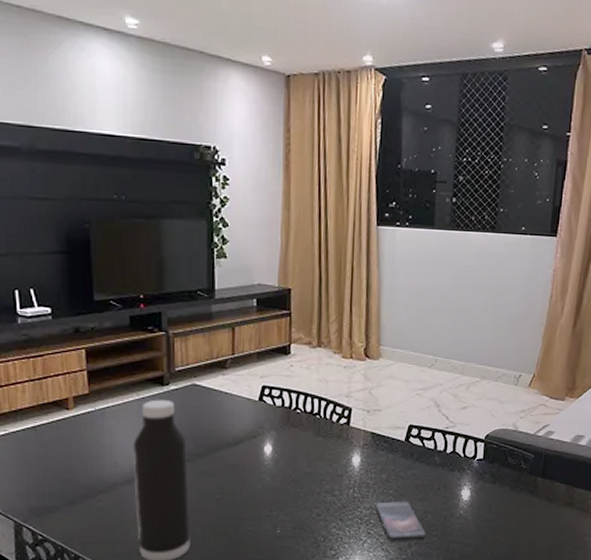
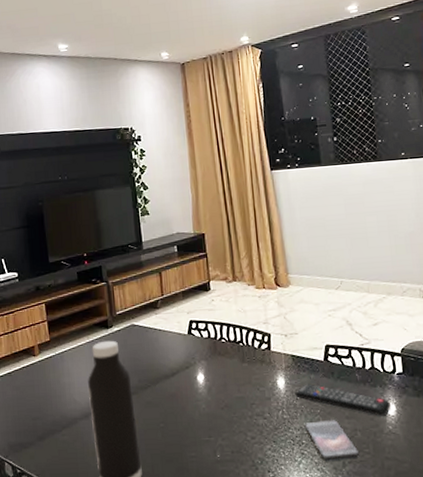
remote control: none [369,463,467,500] -> present [295,384,392,416]

